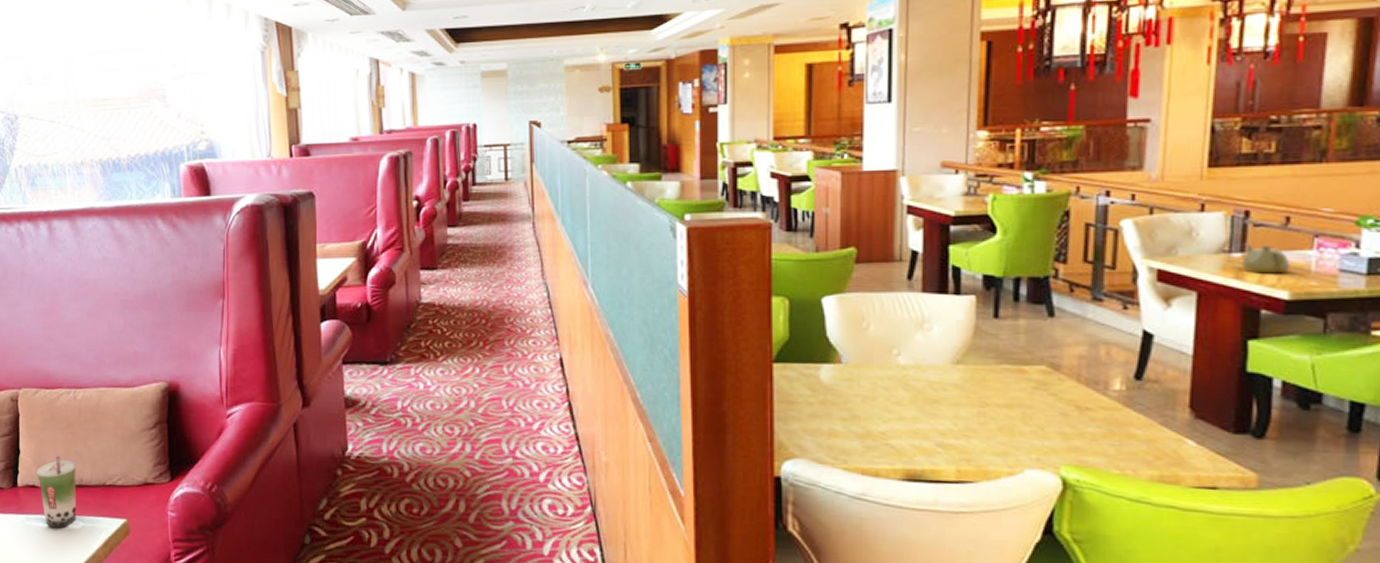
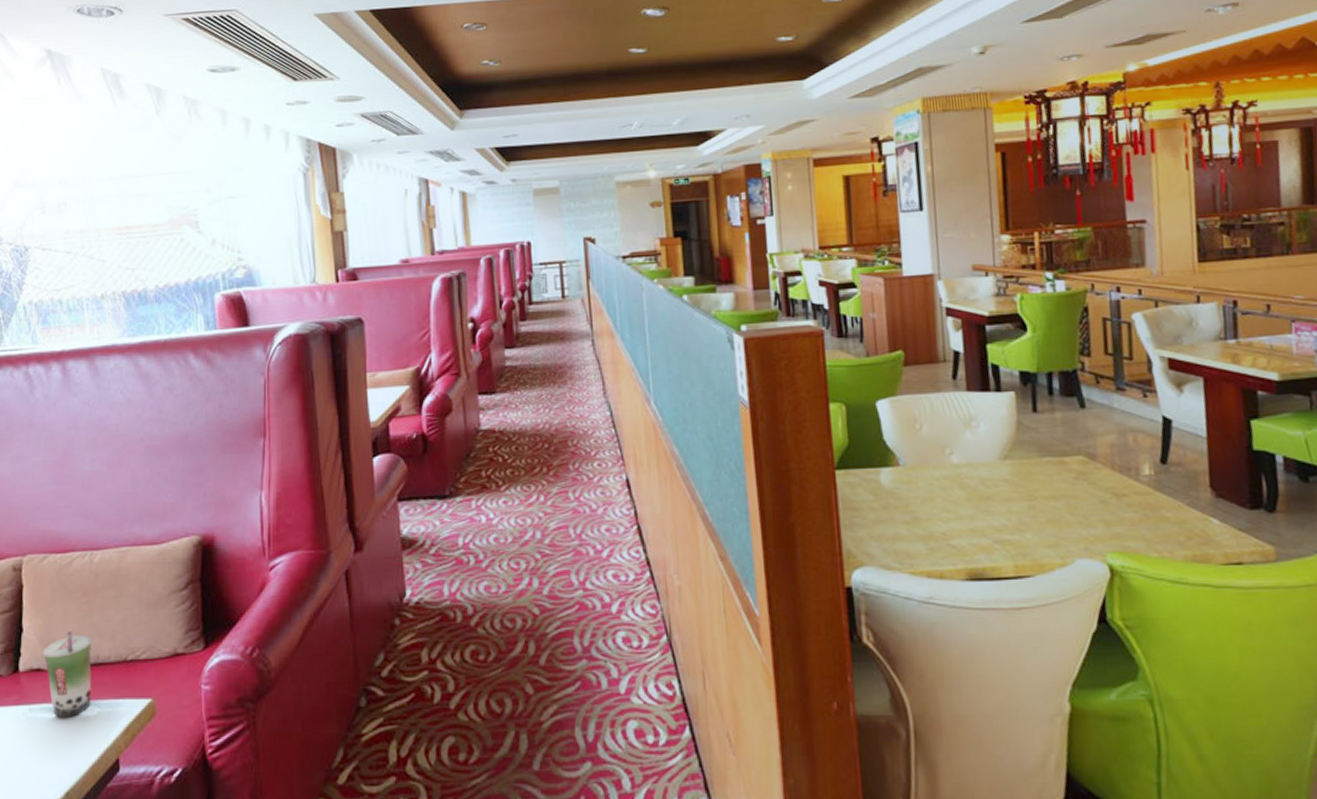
teapot: present [1240,242,1291,274] -> none [1235,329,1277,358]

